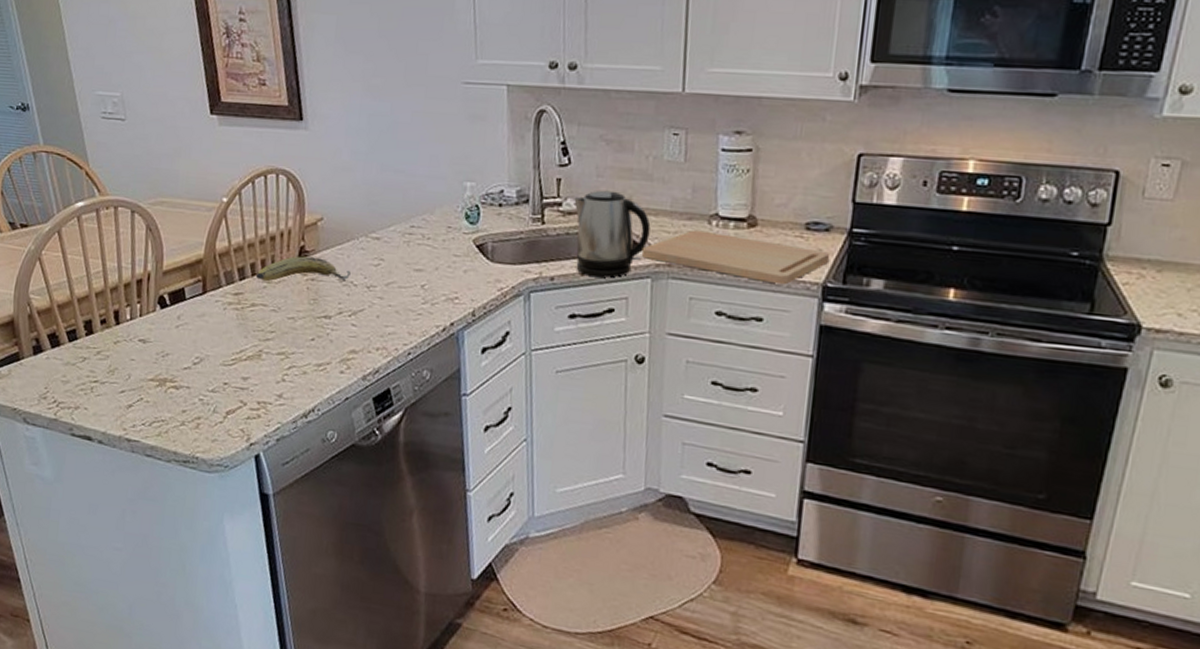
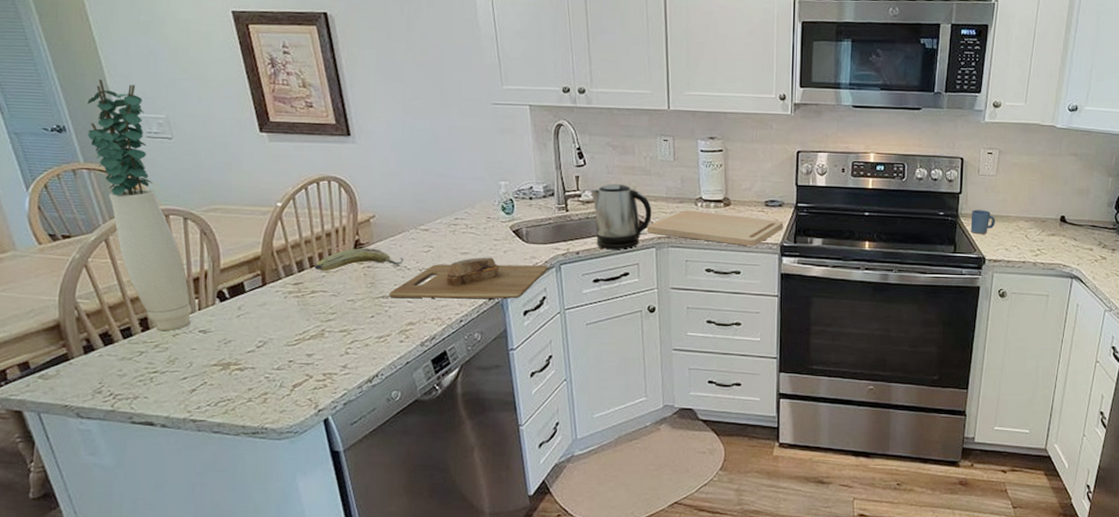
vase: none [48,52,133,337] -> present [87,79,192,330]
cutting board: none [332,276,515,332] -> present [389,257,548,299]
mug: none [1120,251,1166,290] -> present [970,210,996,235]

